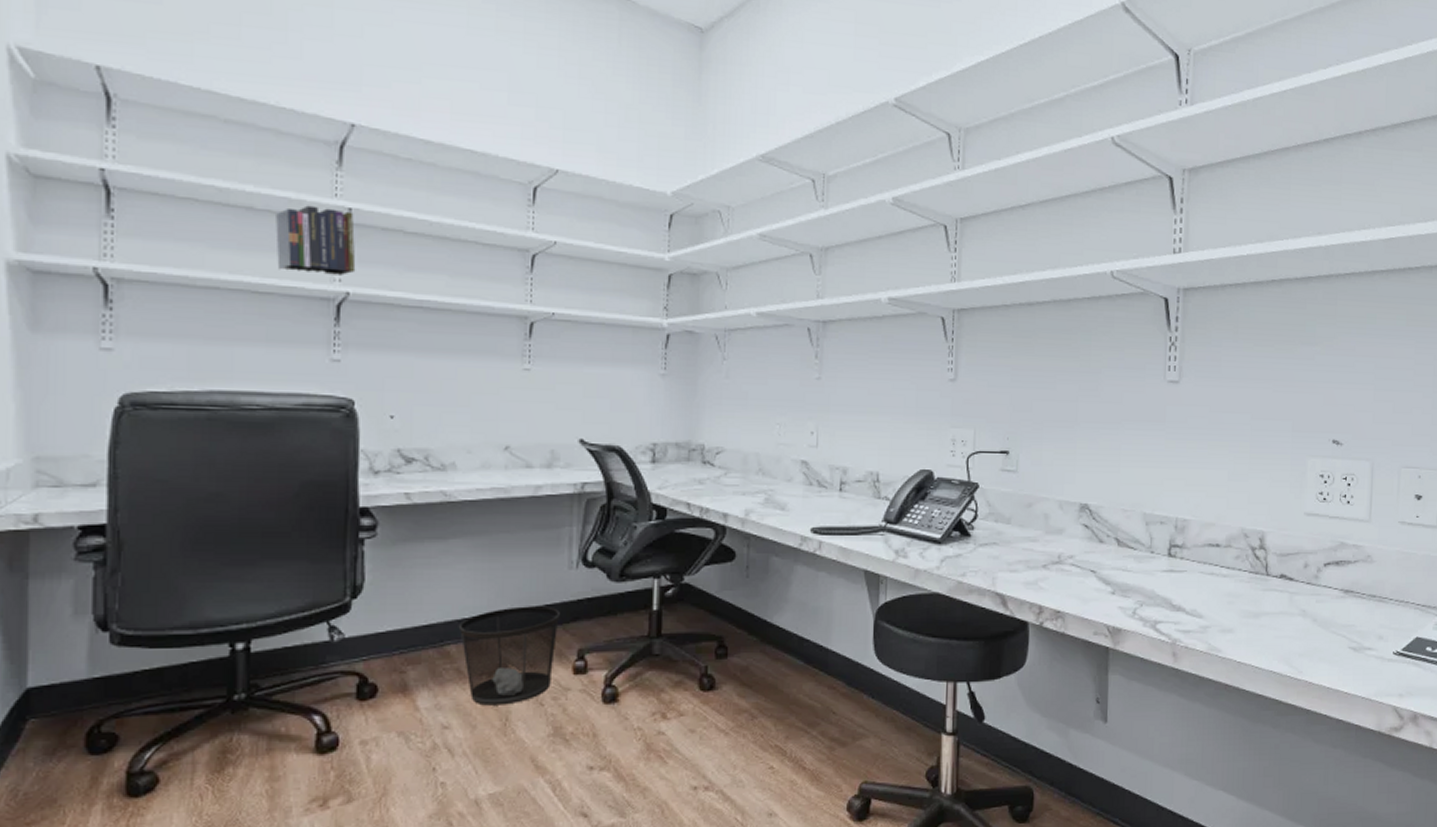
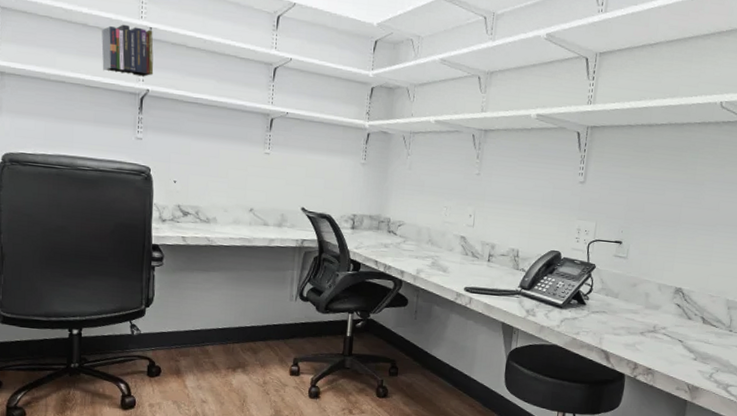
waste bin: present [458,606,560,706] -> none [214,323,283,391]

